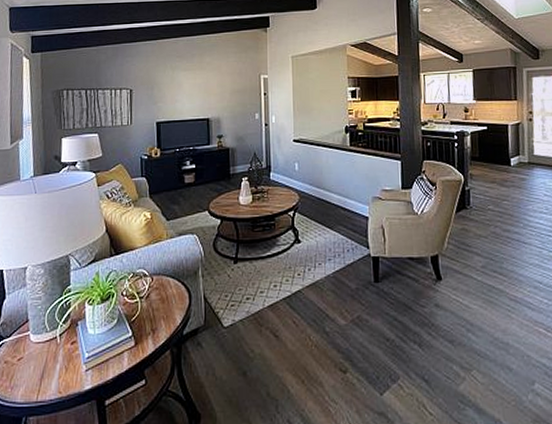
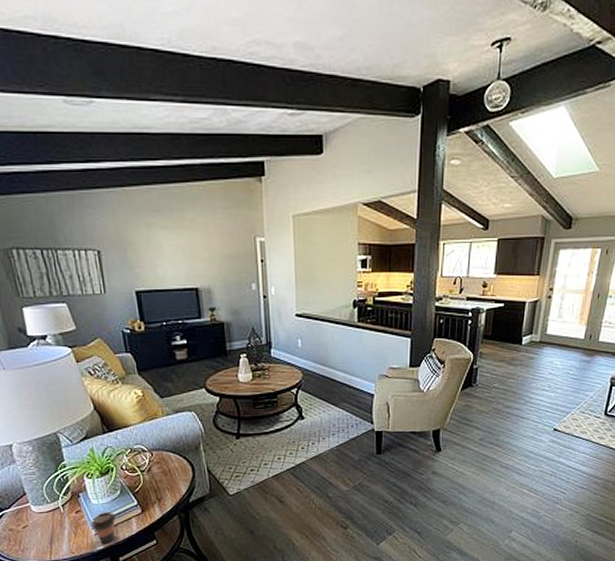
coffee cup: none [83,344,109,382] -> present [90,512,116,543]

